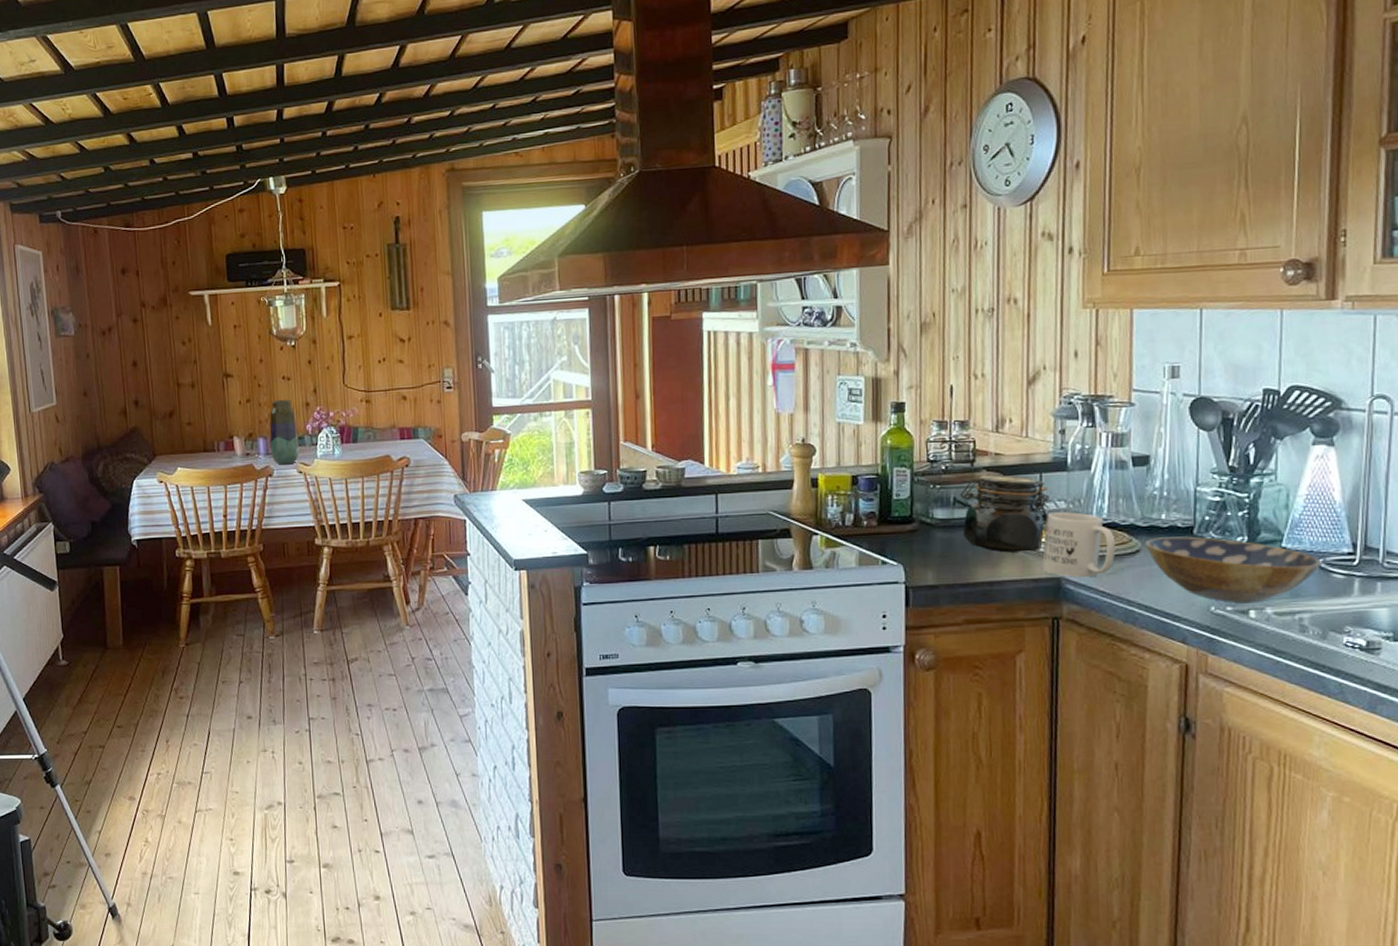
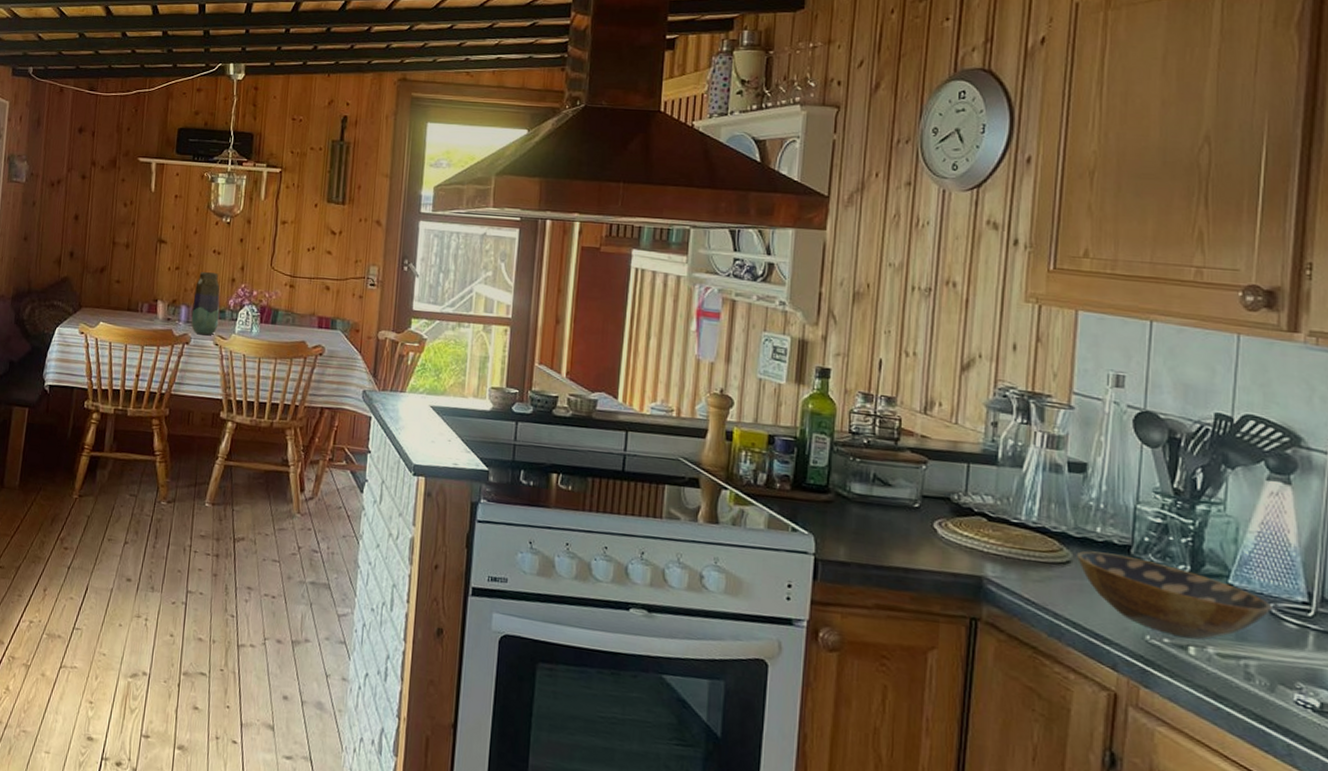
jar: present [959,474,1049,553] -> none [880,456,976,545]
mug: present [1041,511,1116,578] -> none [962,505,1045,582]

